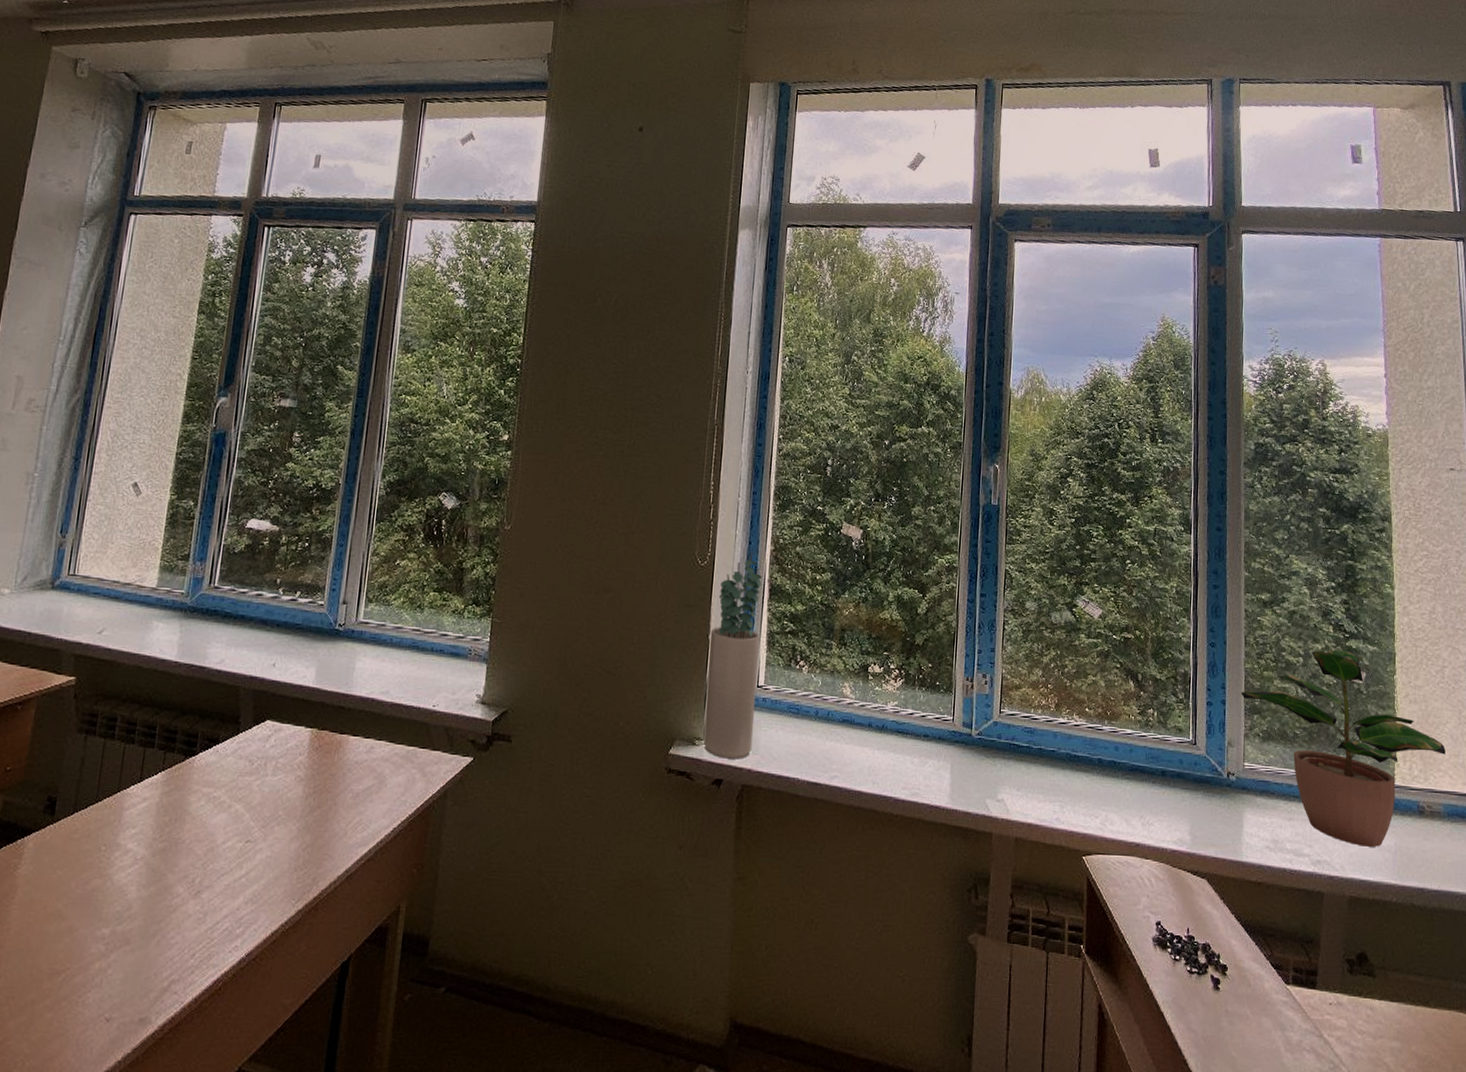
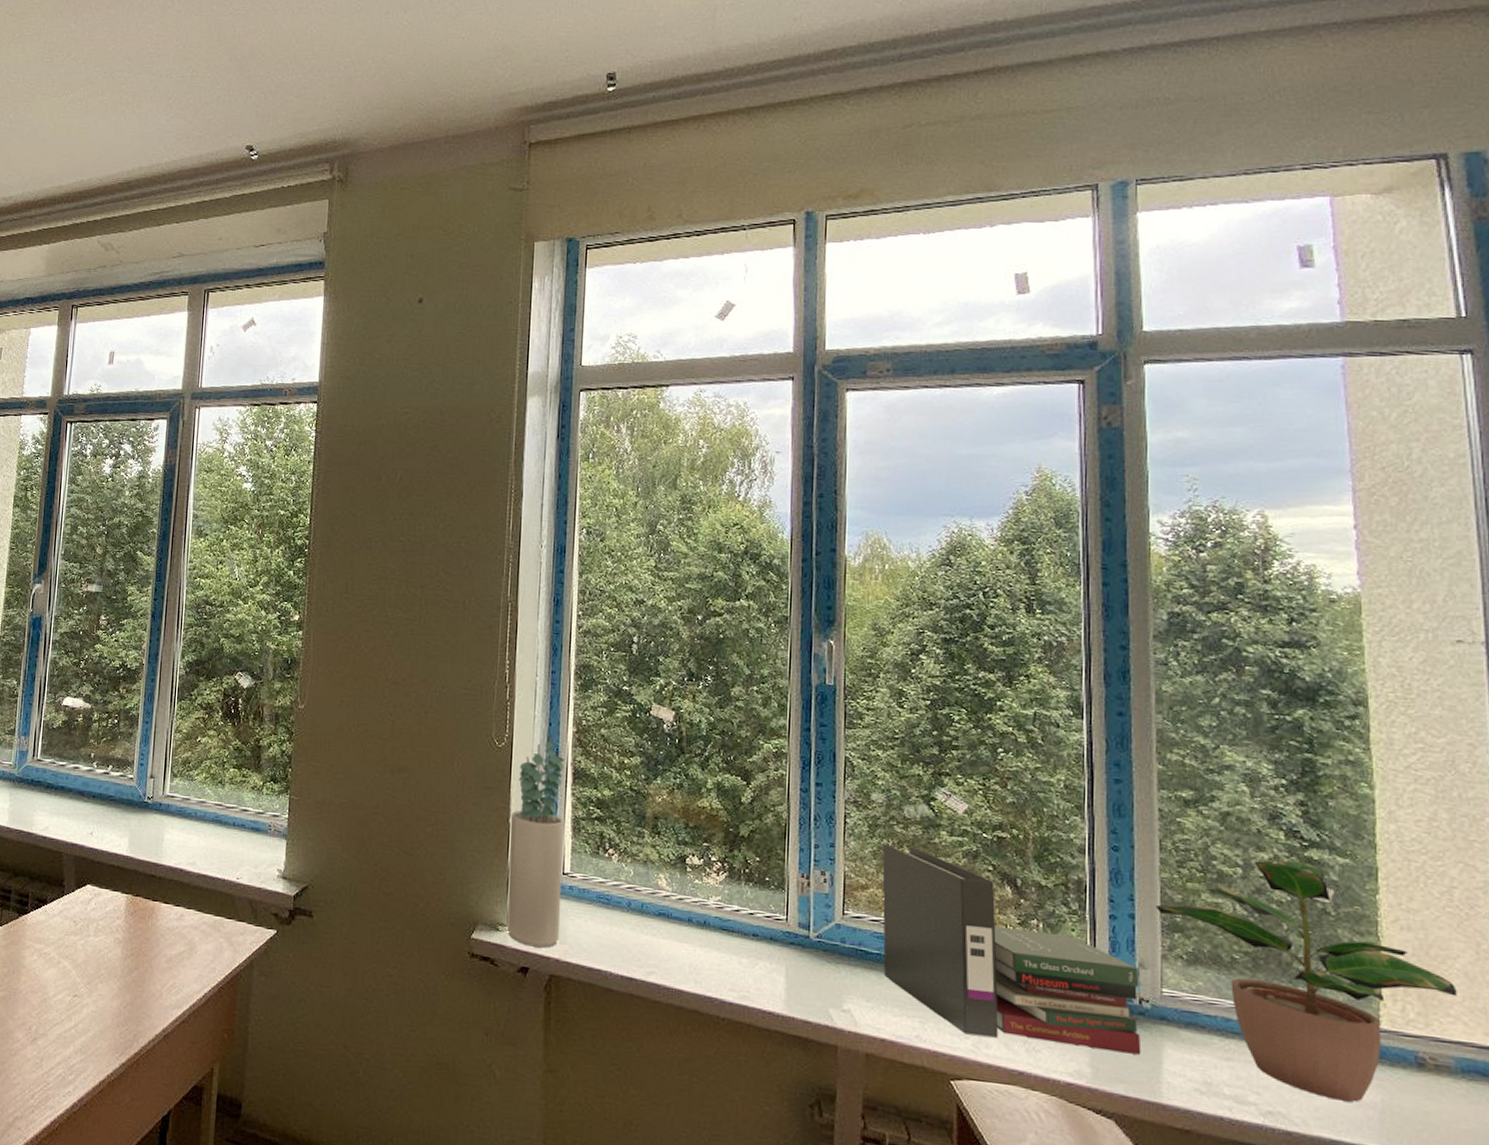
binder: none [1031,647,1121,815] -> present [882,843,999,1038]
books: none [1119,717,1228,821] -> present [993,926,1141,1055]

